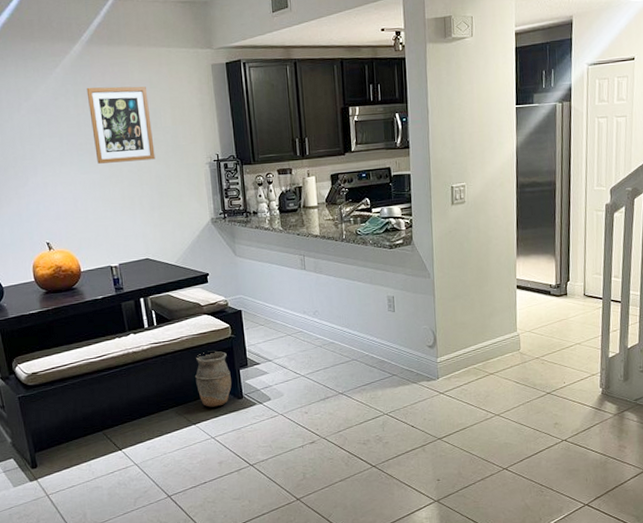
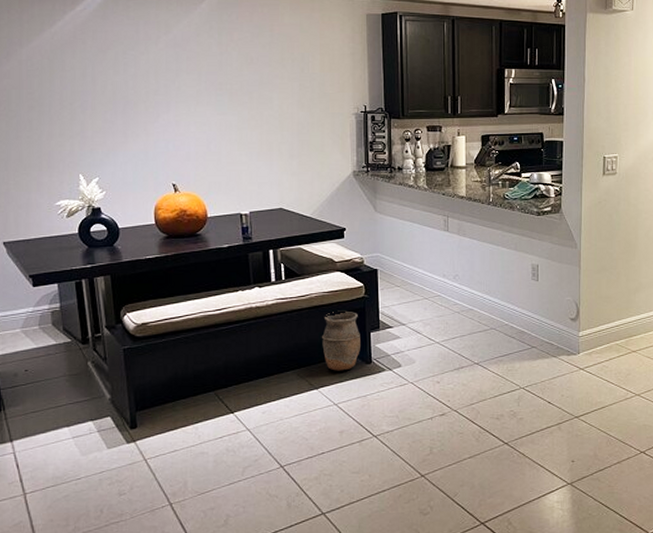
wall art: present [86,86,155,164] -> none [232,26,299,106]

